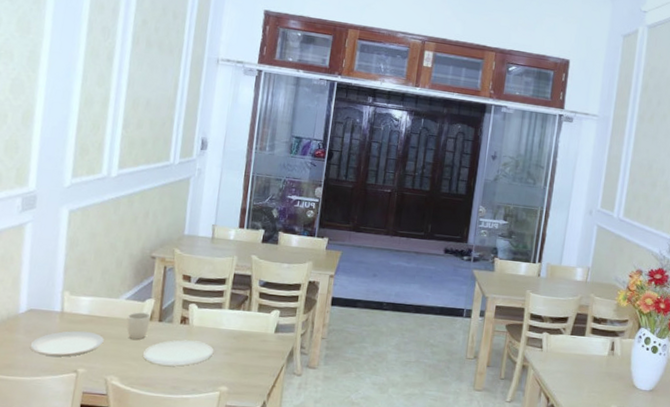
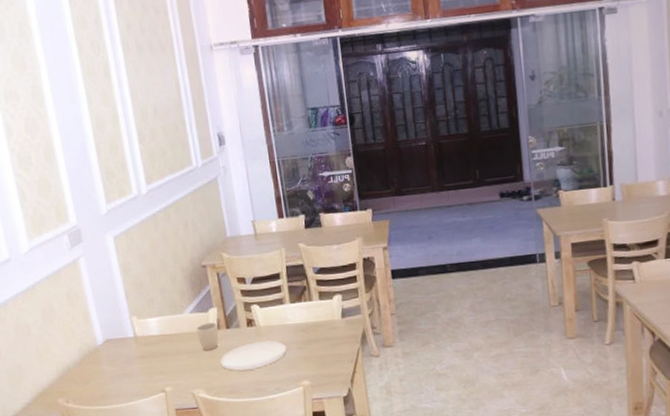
plate: present [30,330,104,357] -> none [116,350,181,381]

